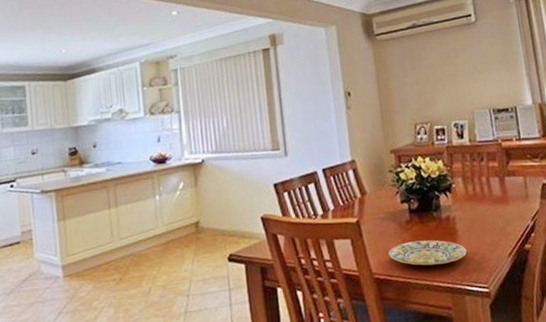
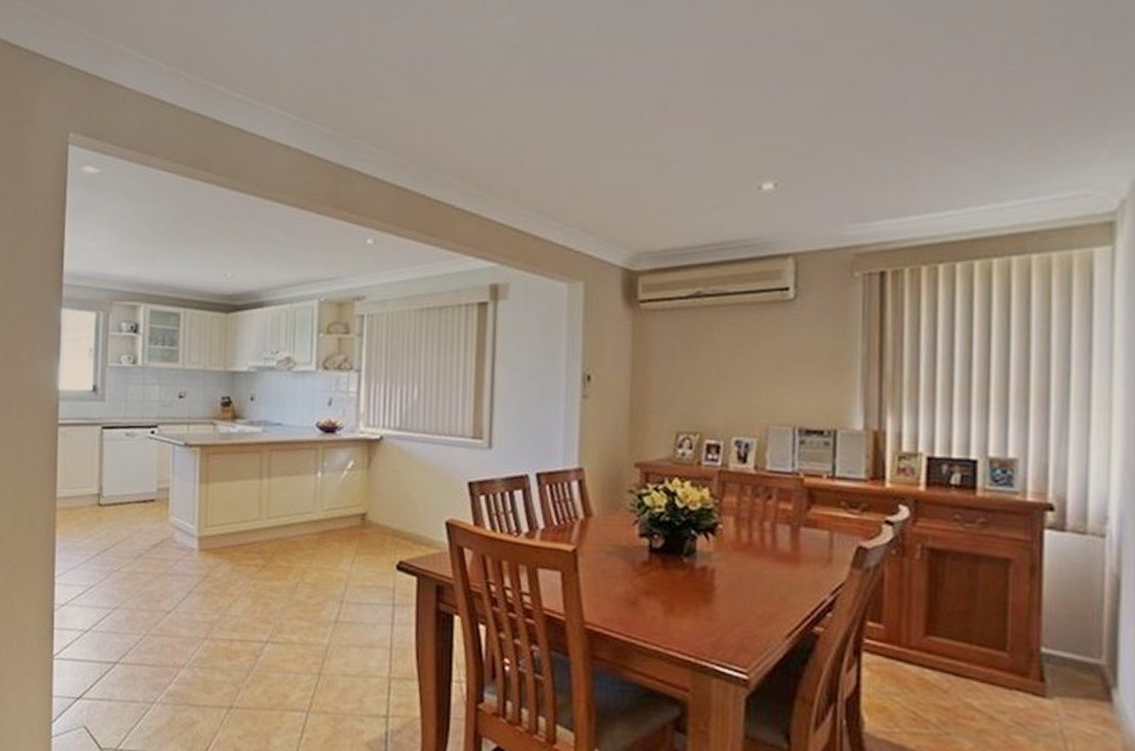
plate: present [388,240,467,266] -> none [611,590,725,630]

